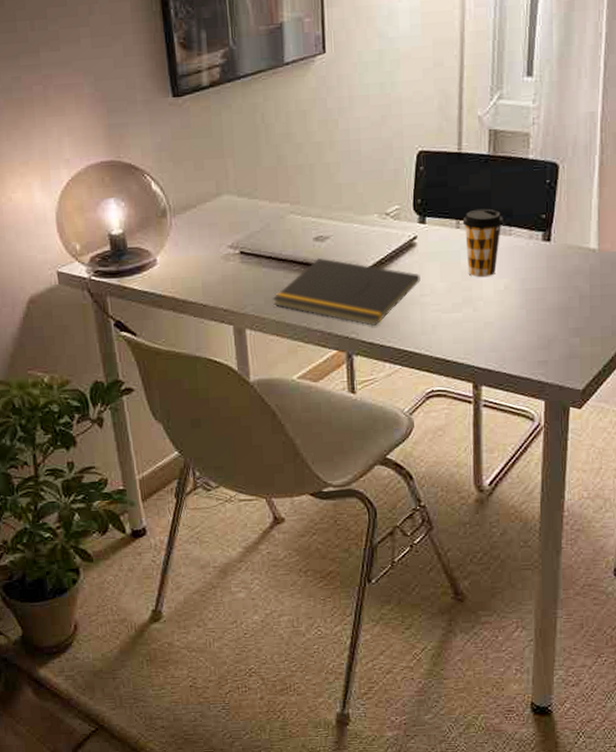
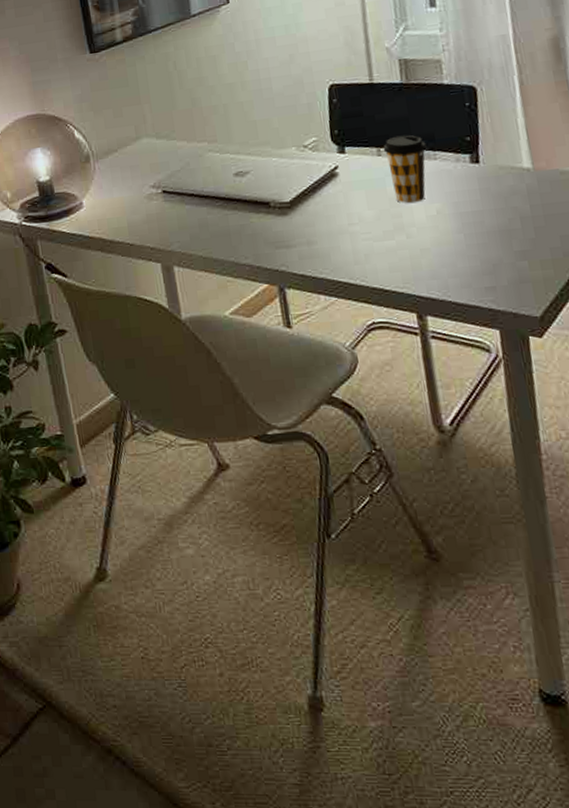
notepad: present [273,257,421,326] -> none [198,192,347,258]

